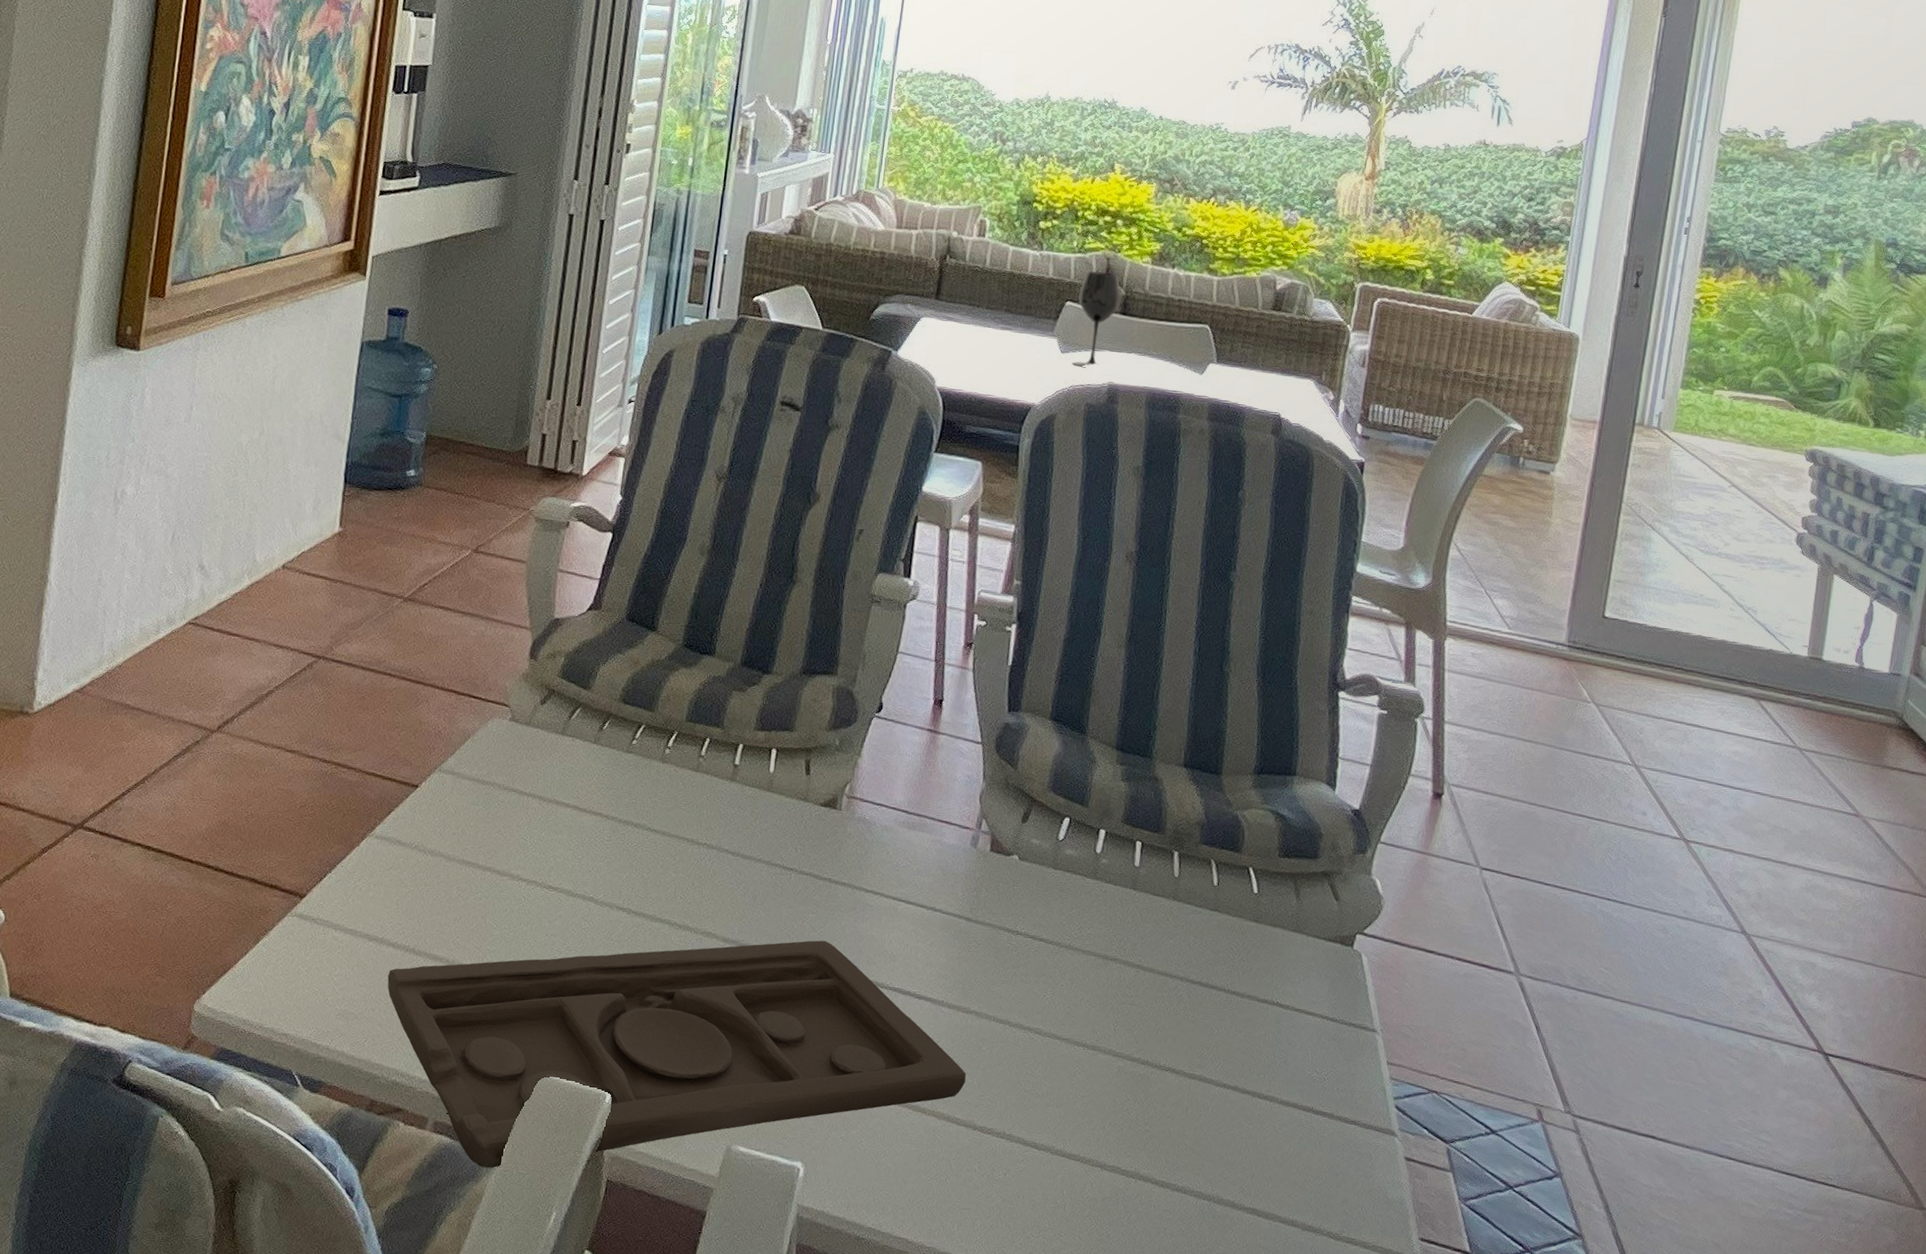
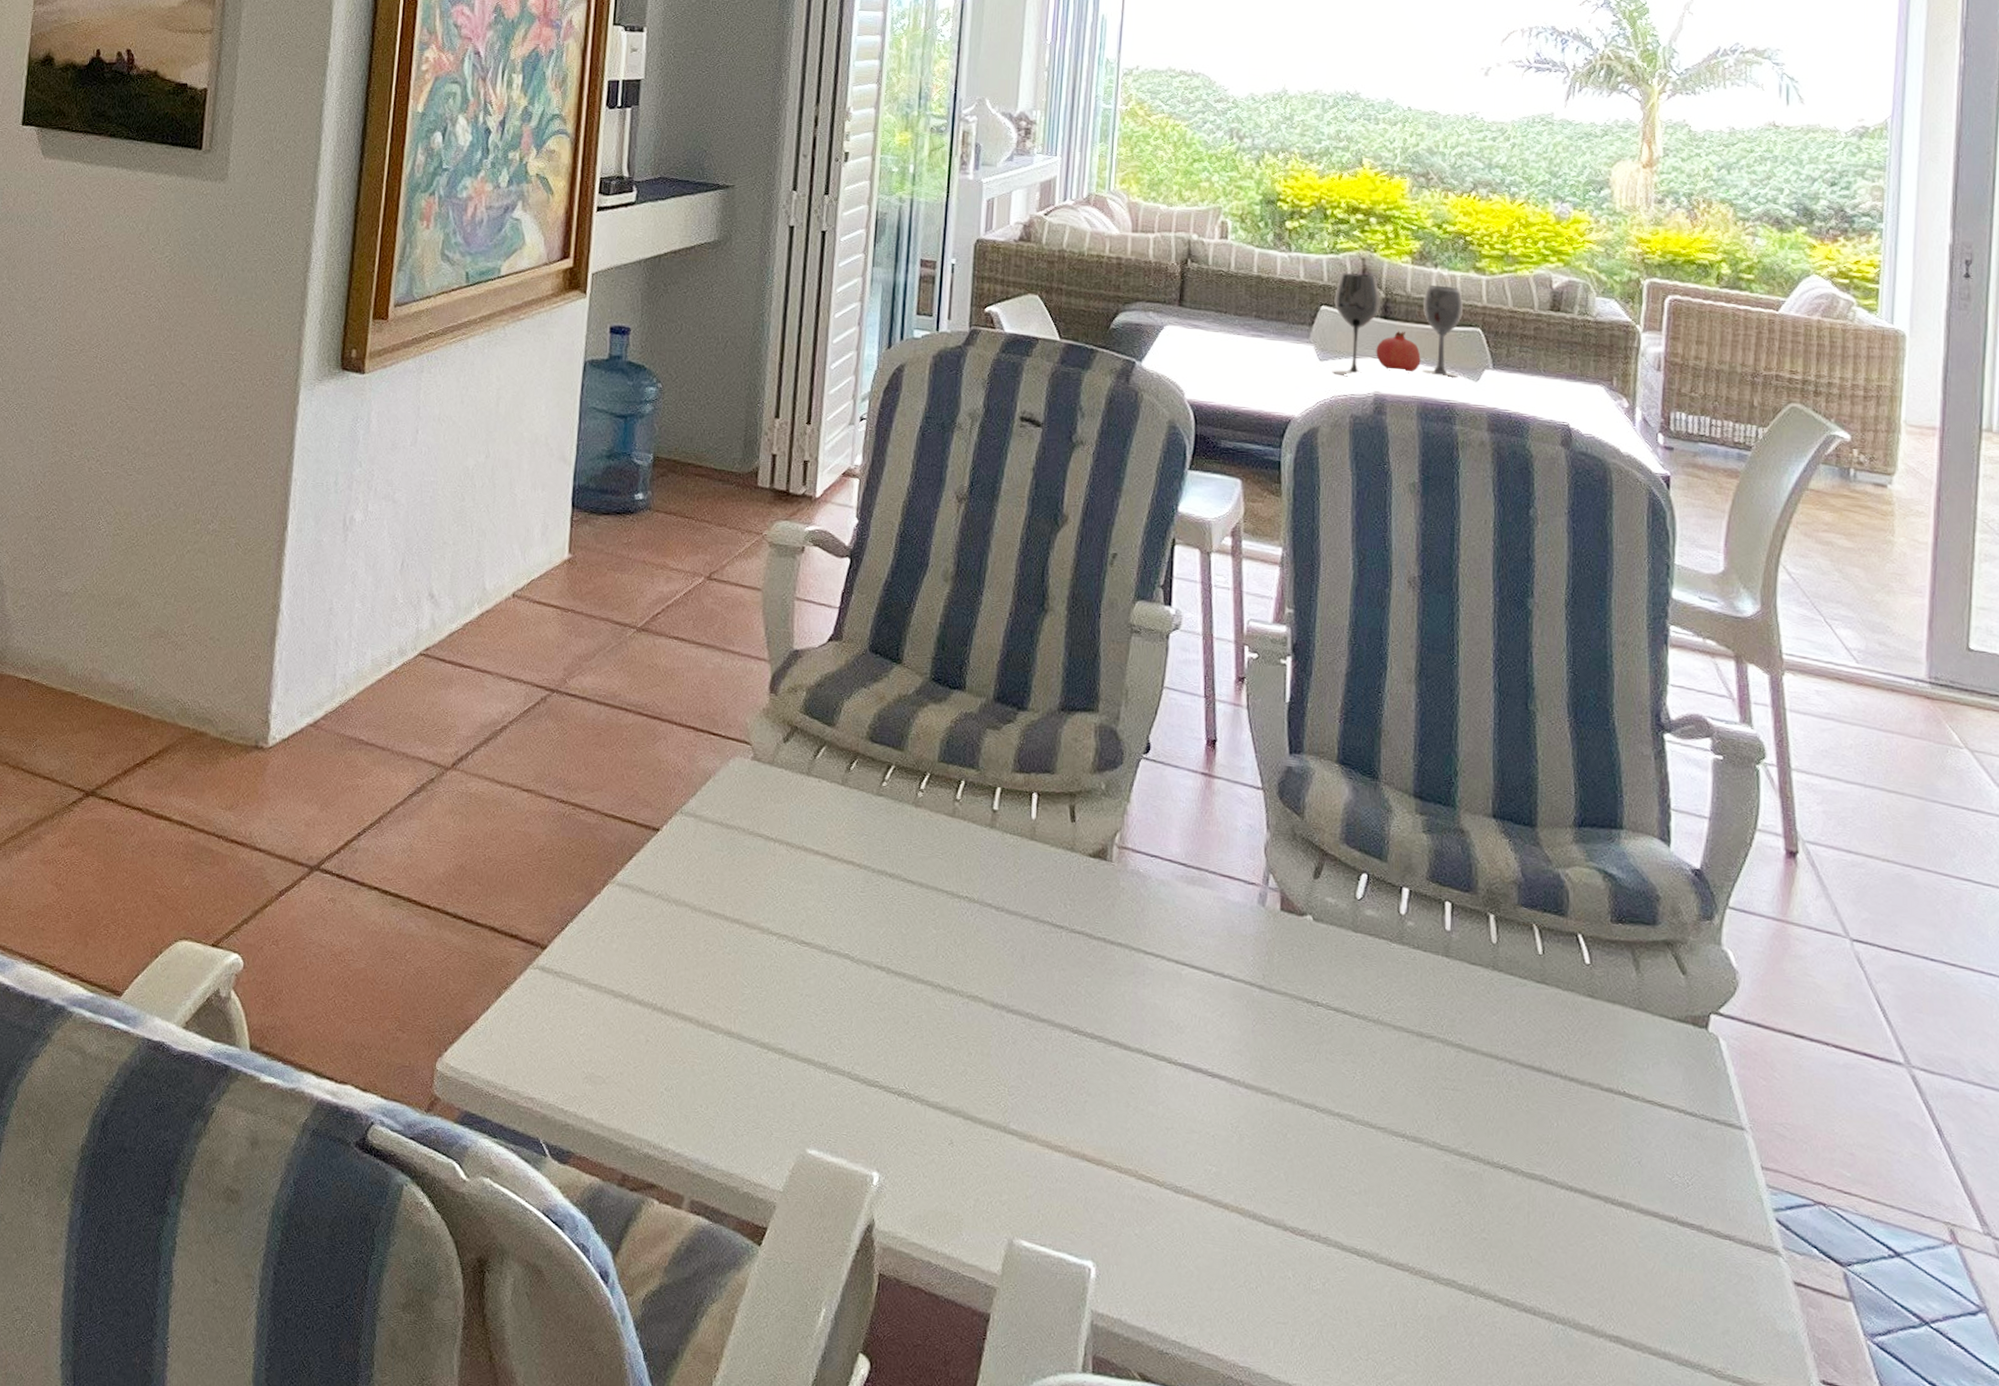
decorative tray: present [387,940,966,1169] -> none [635,1007,1271,1256]
fruit: none [1113,326,1153,366] -> present [1376,330,1421,374]
wine glass: none [1153,284,1195,370] -> present [1422,285,1463,378]

